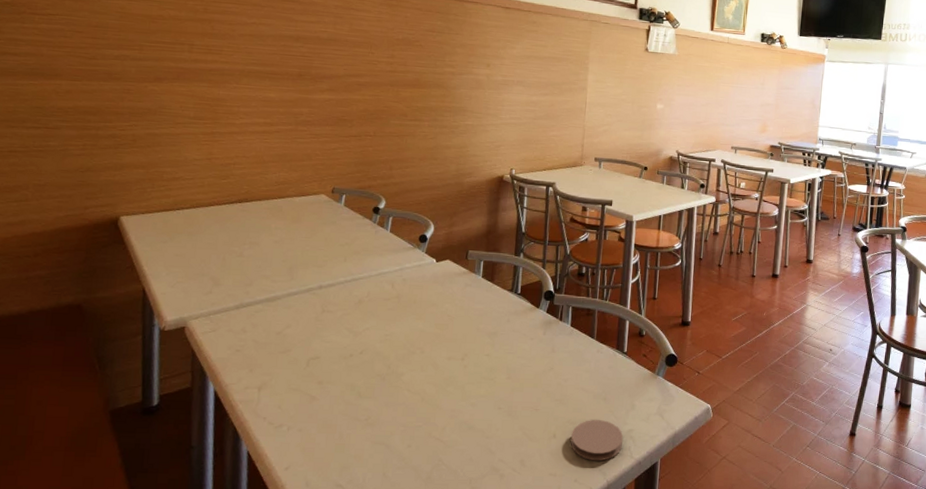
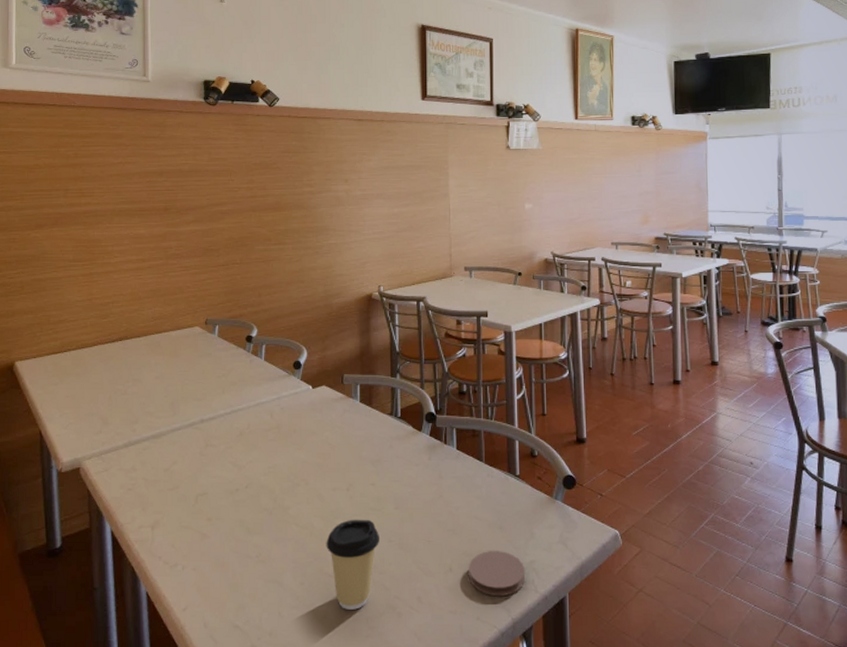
coffee cup: none [436,387,490,471] -> present [326,519,381,610]

